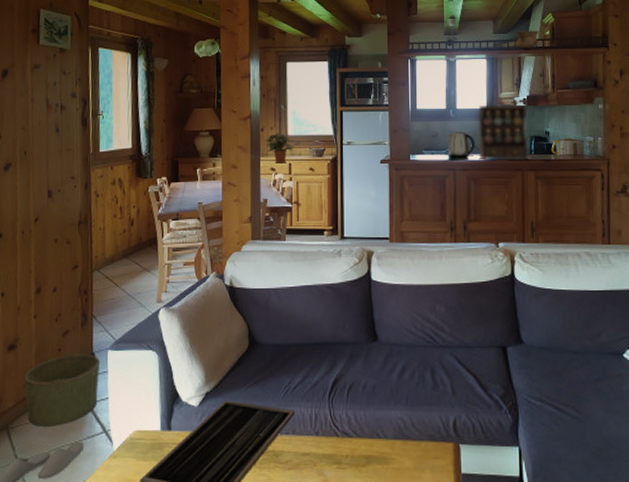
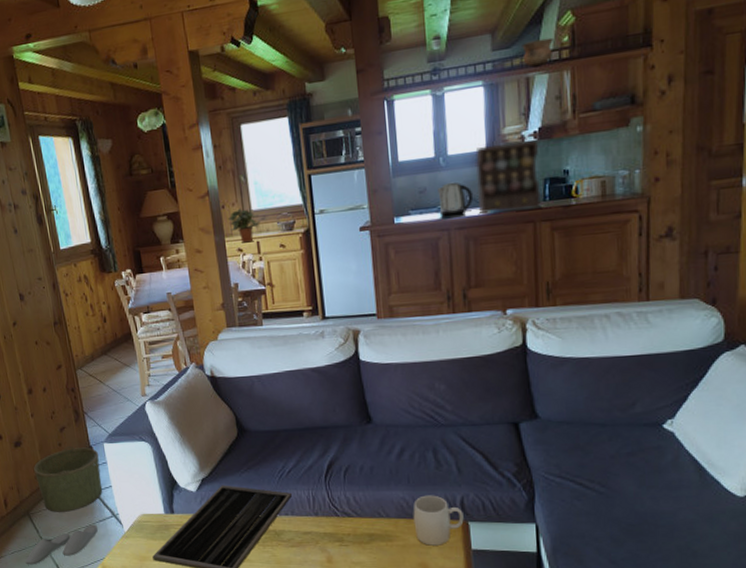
mug: none [409,416,455,469] -> present [413,495,464,546]

